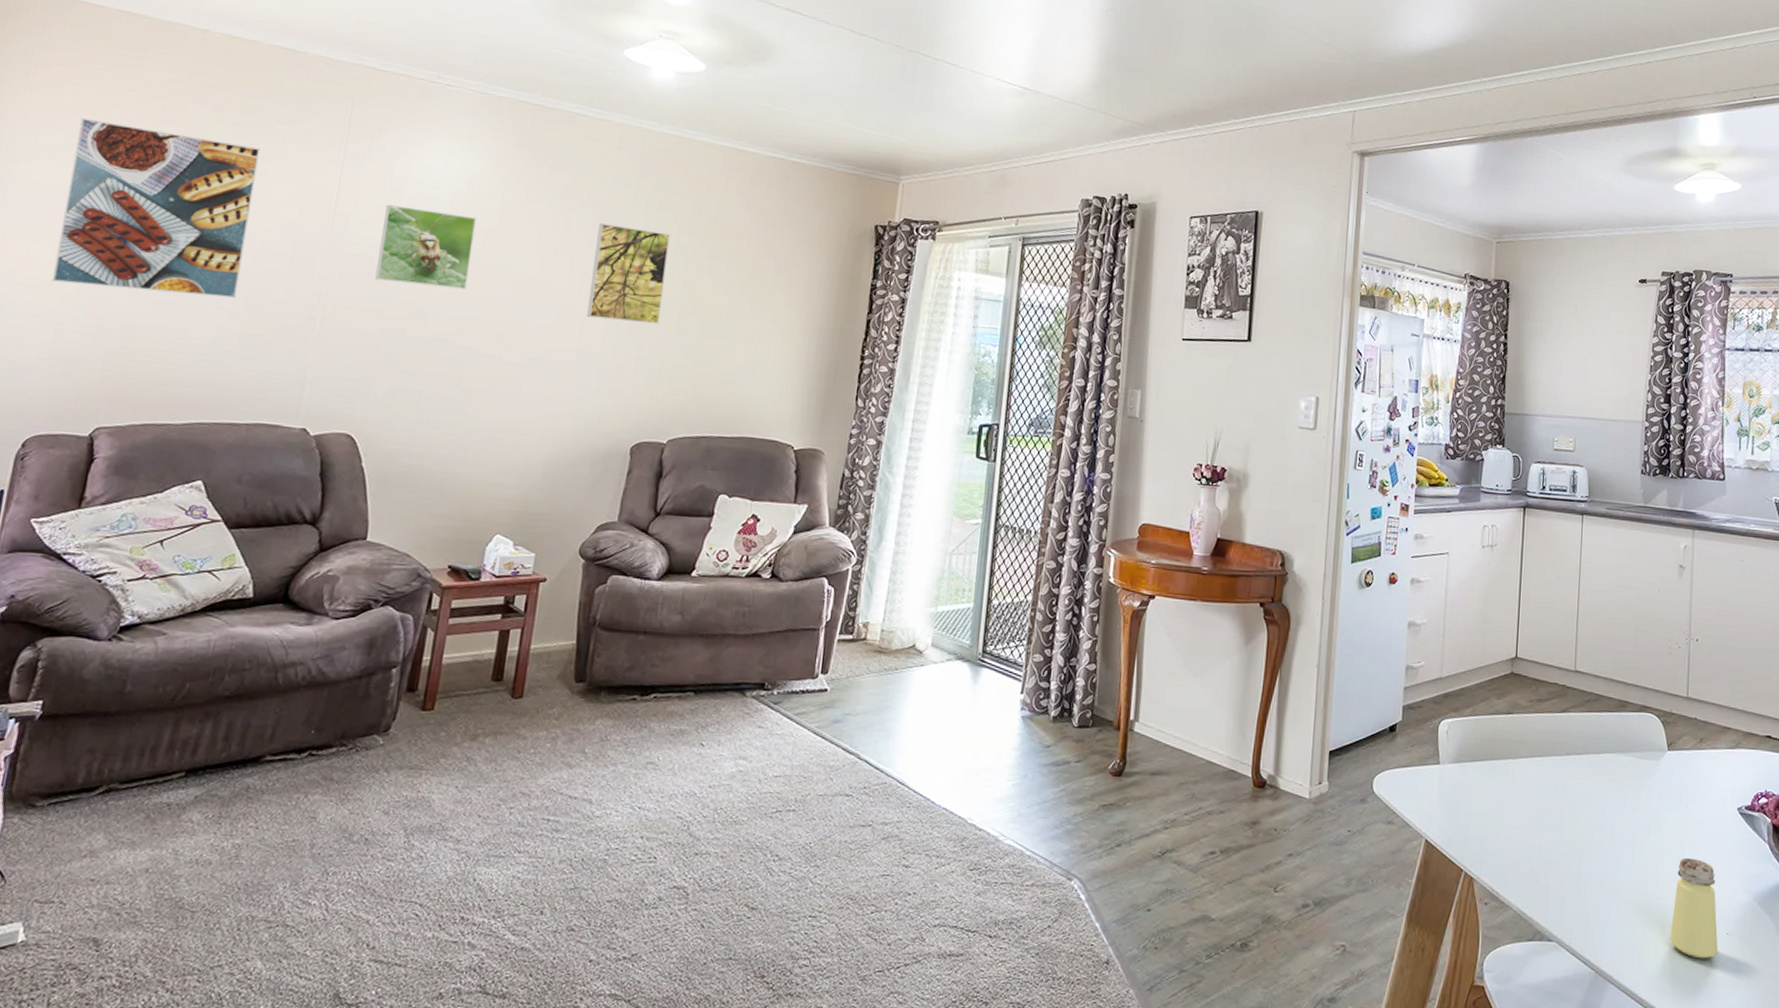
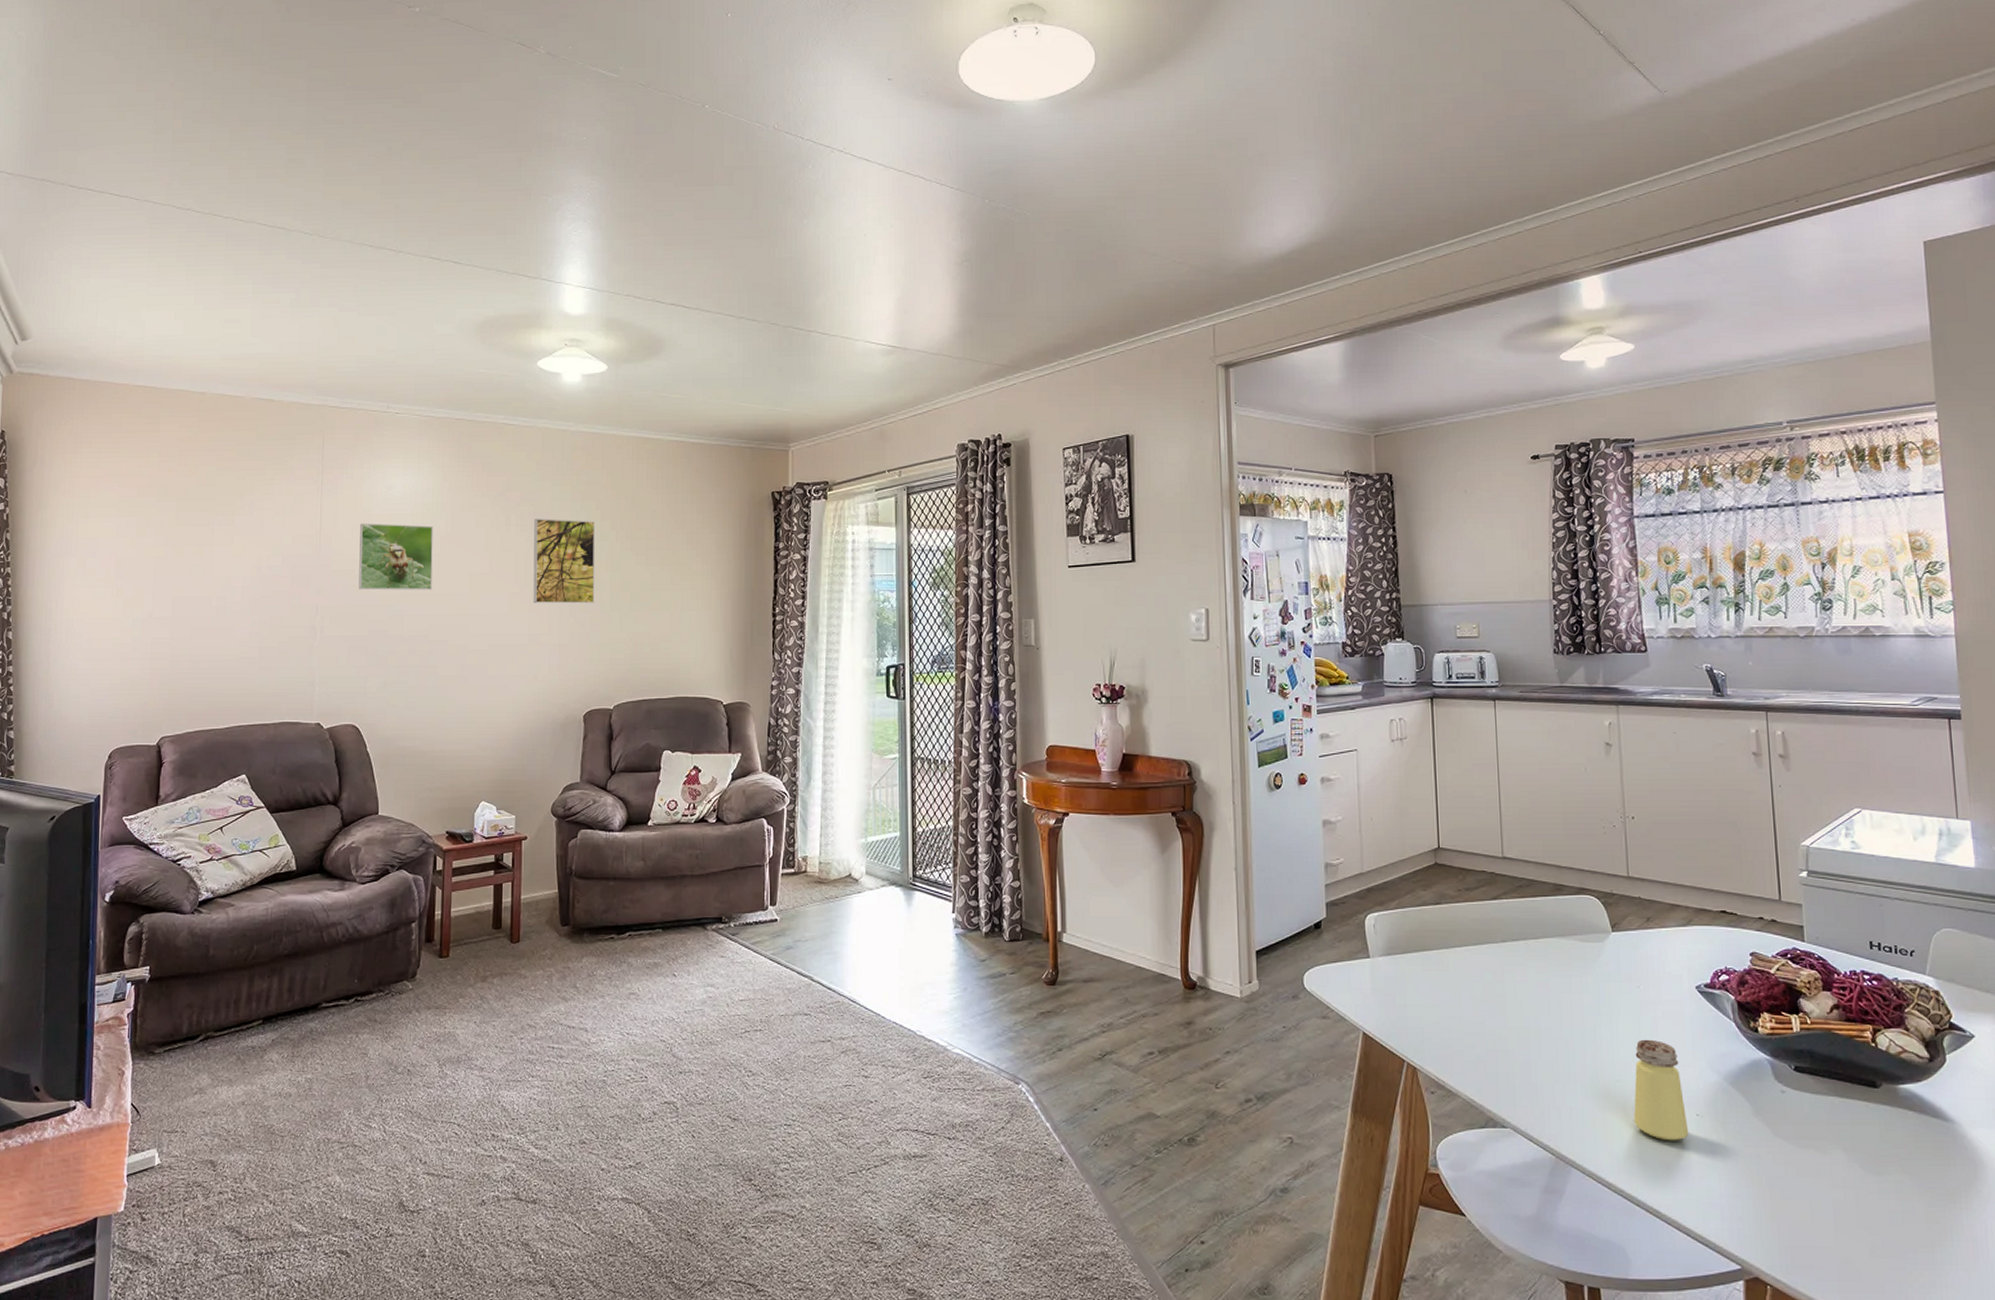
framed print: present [52,118,260,298] -> none [114,480,256,619]

